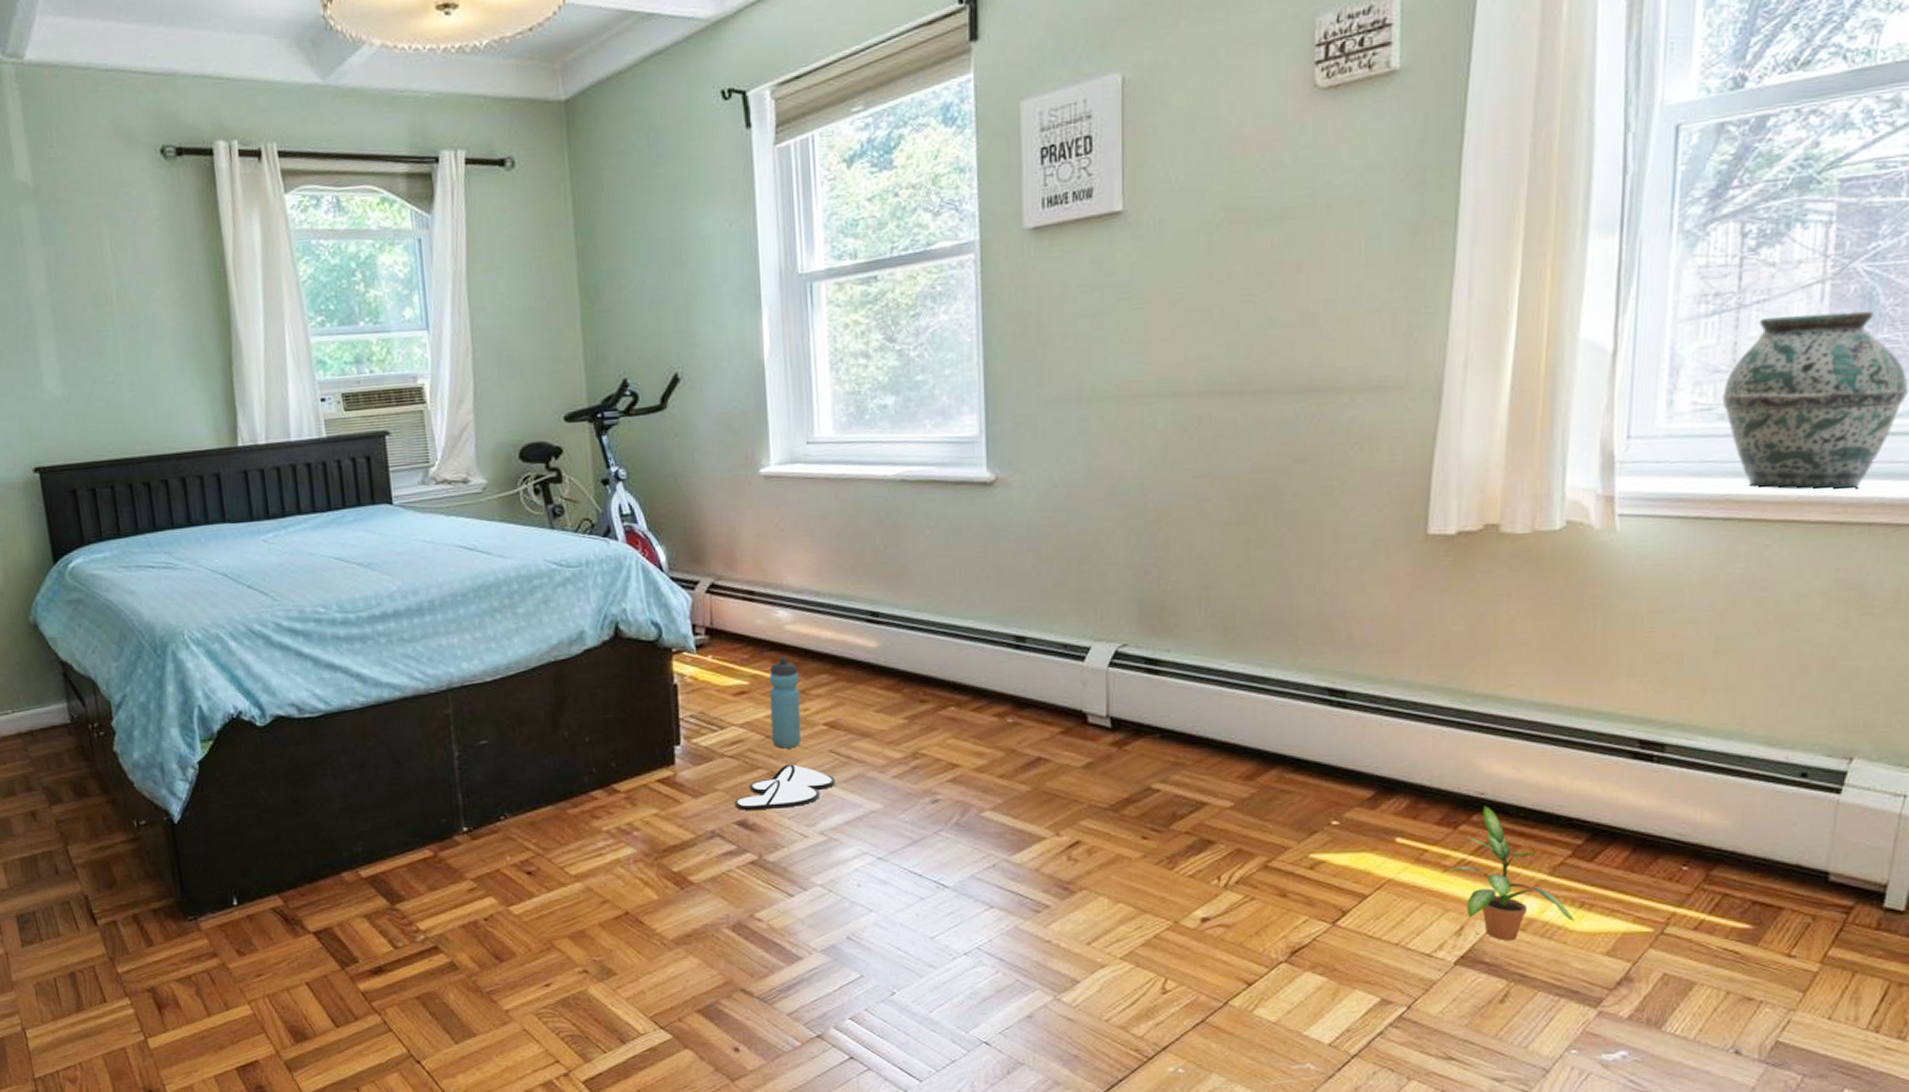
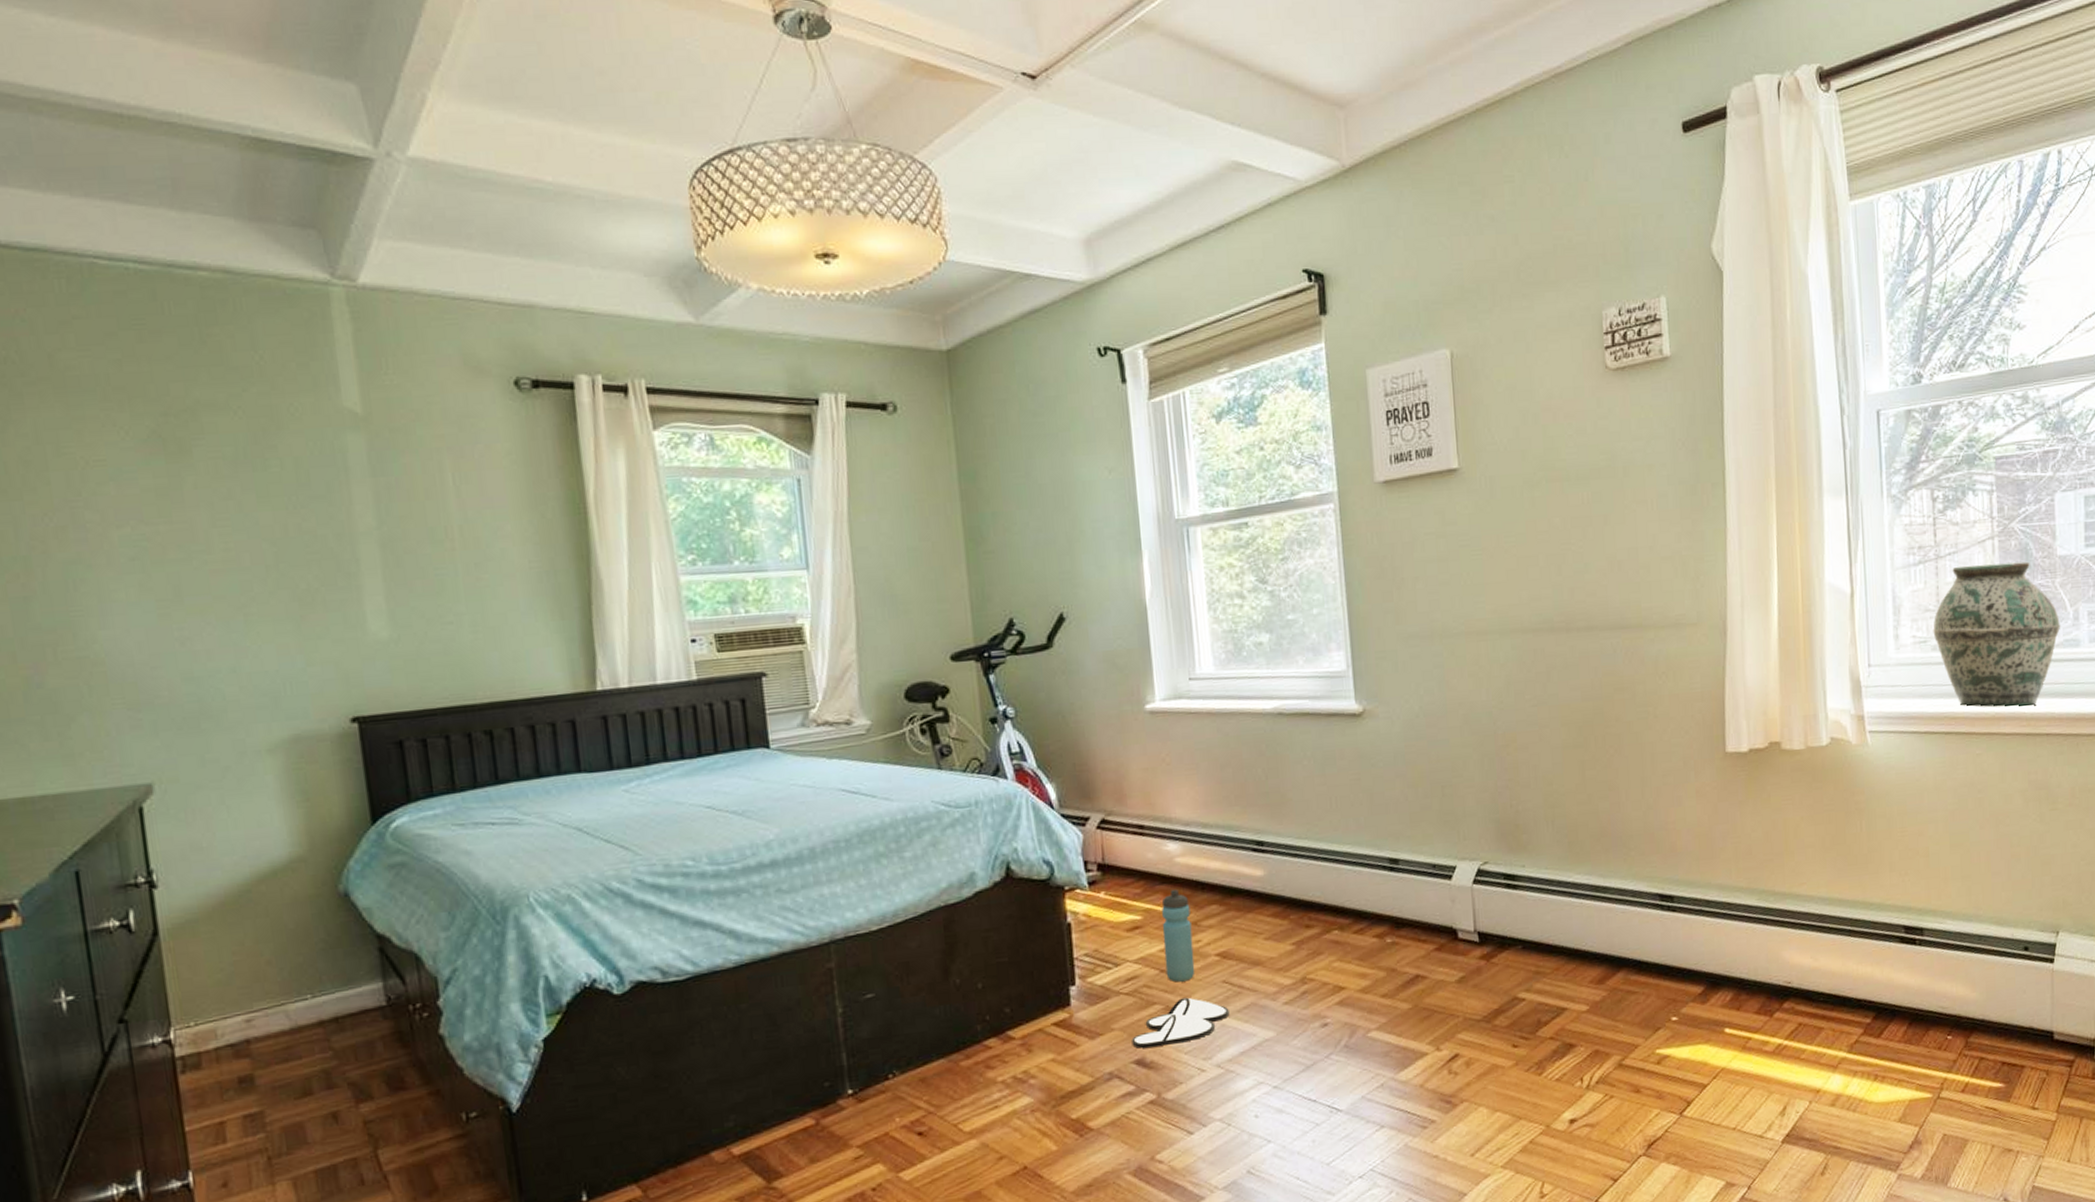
potted plant: present [1442,805,1575,941] -> none [1764,993,1872,1117]

